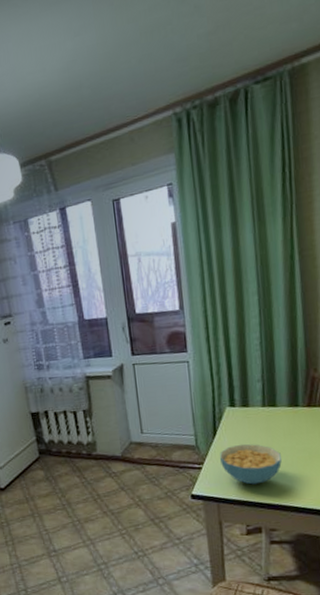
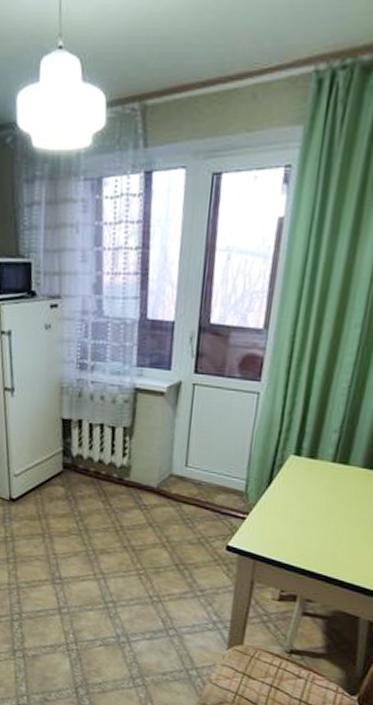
cereal bowl: present [220,444,282,485] -> none [268,499,340,548]

